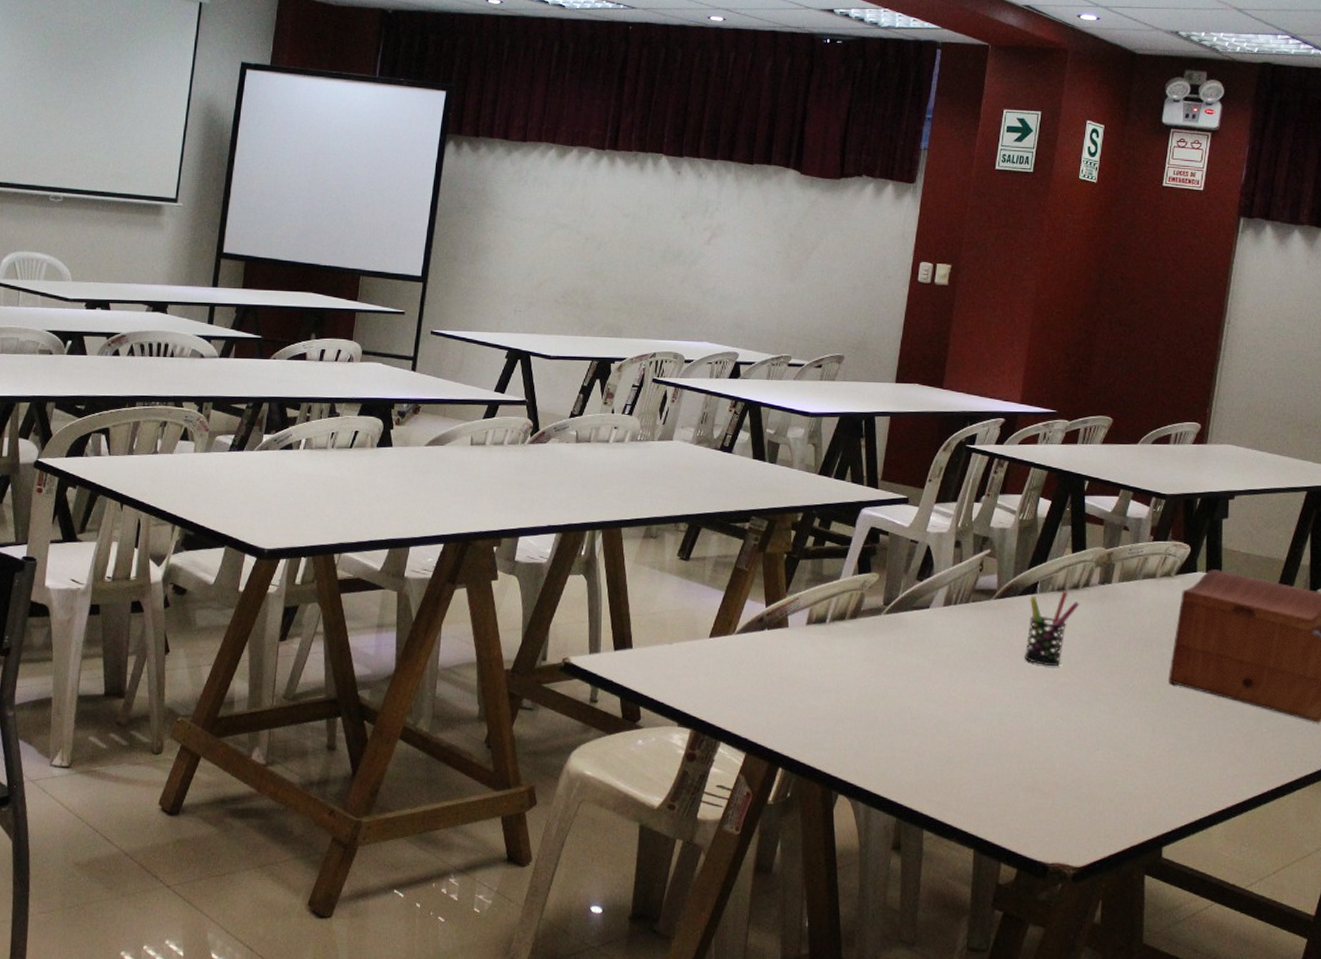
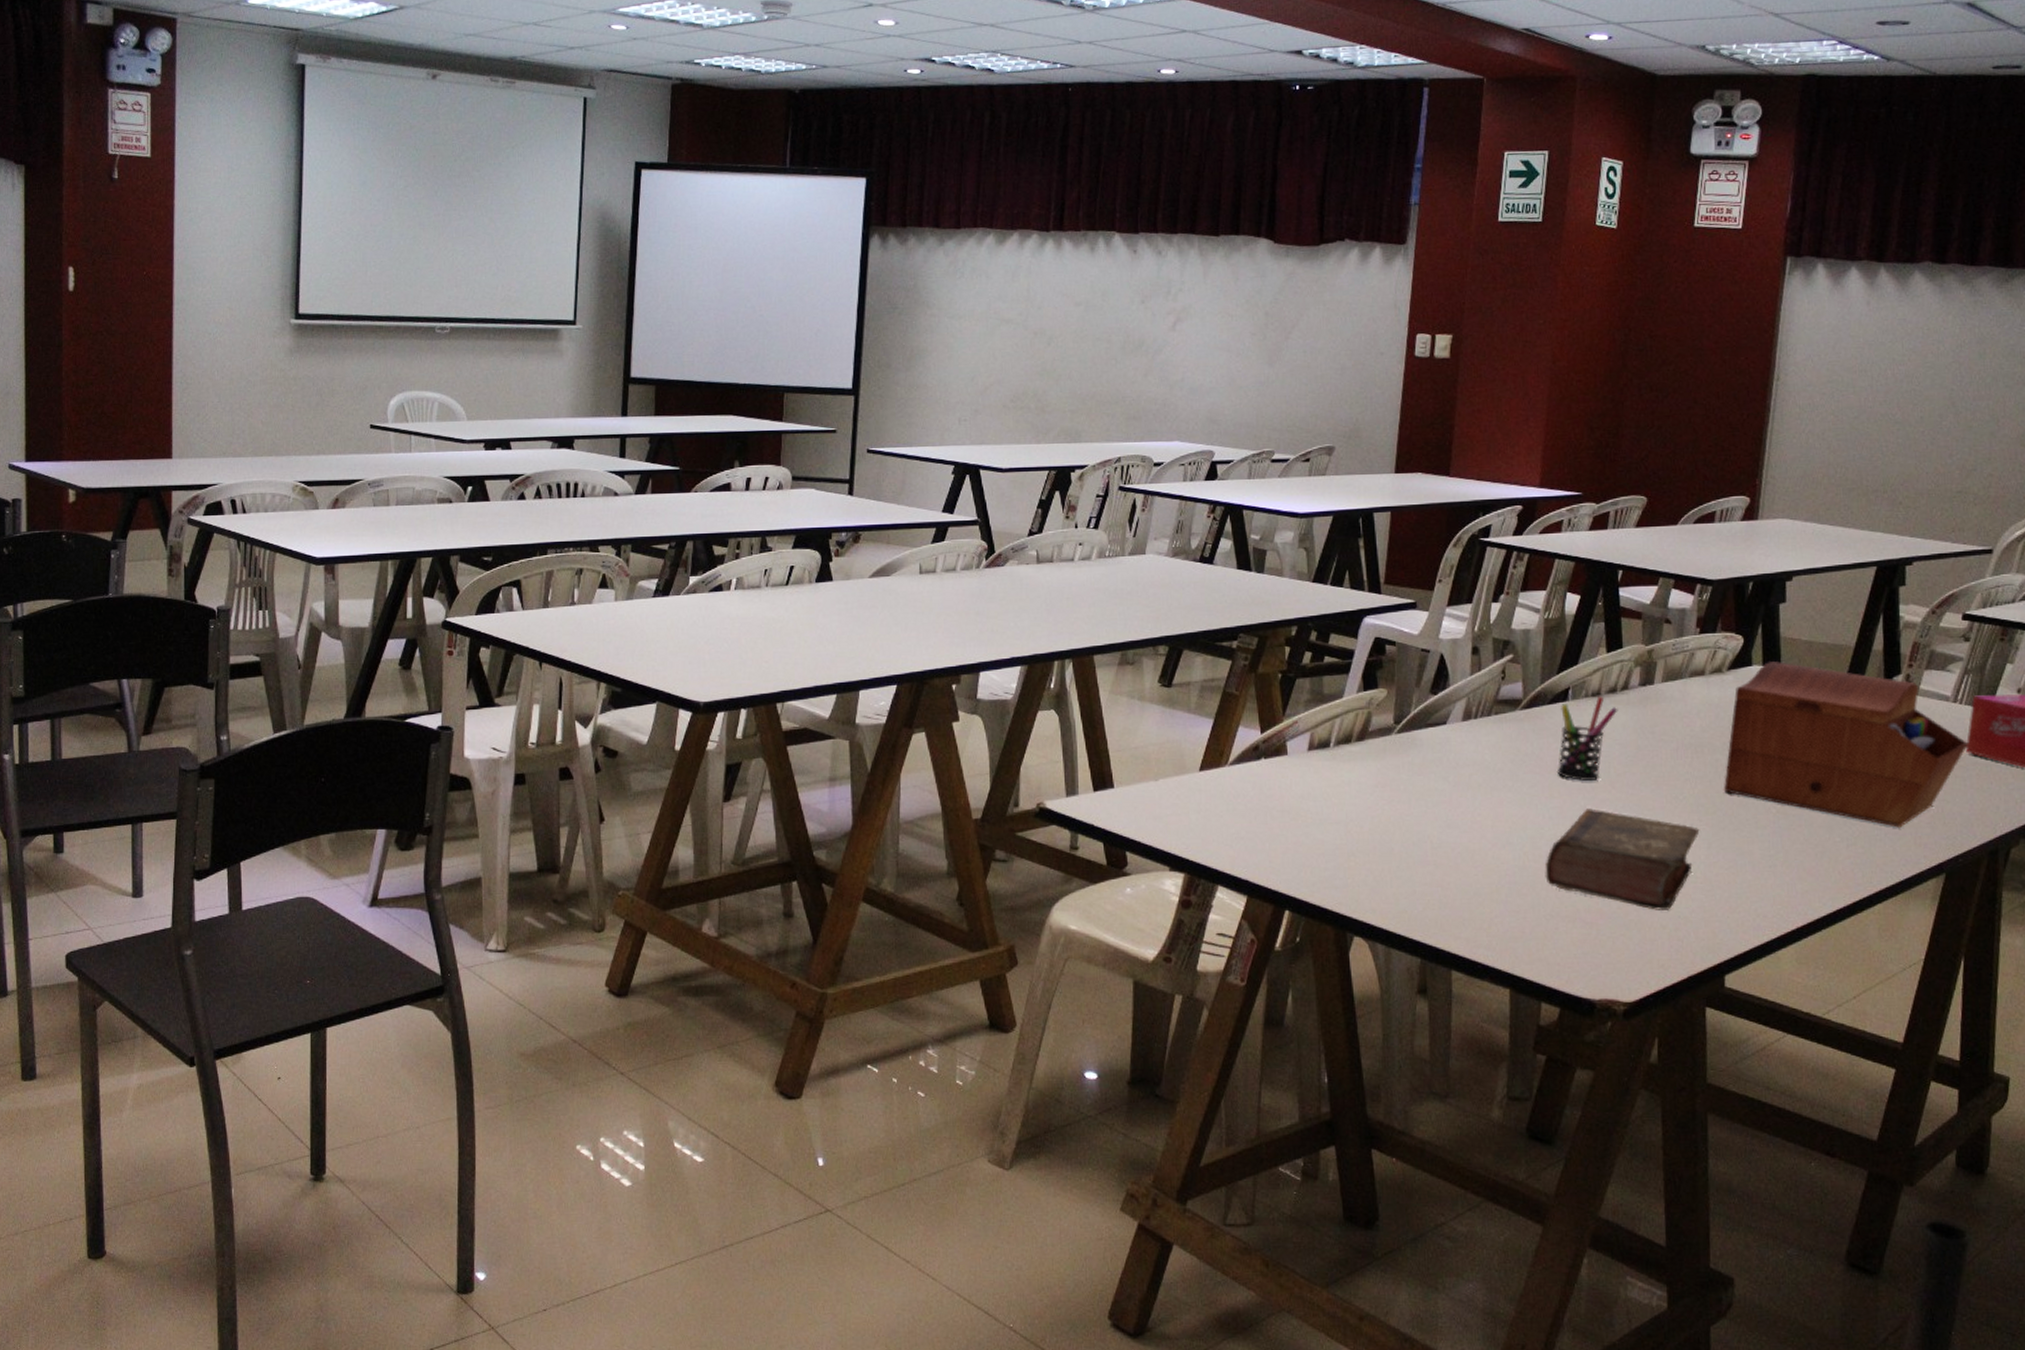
book: none [1009,691,1146,786] -> present [1545,808,1700,910]

